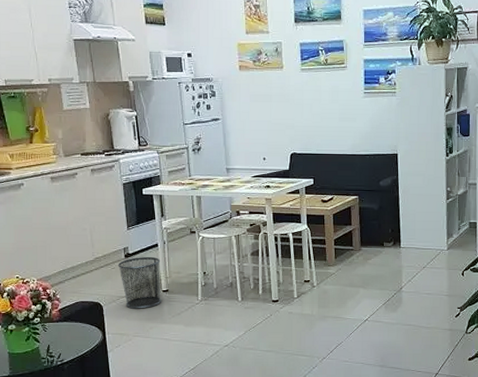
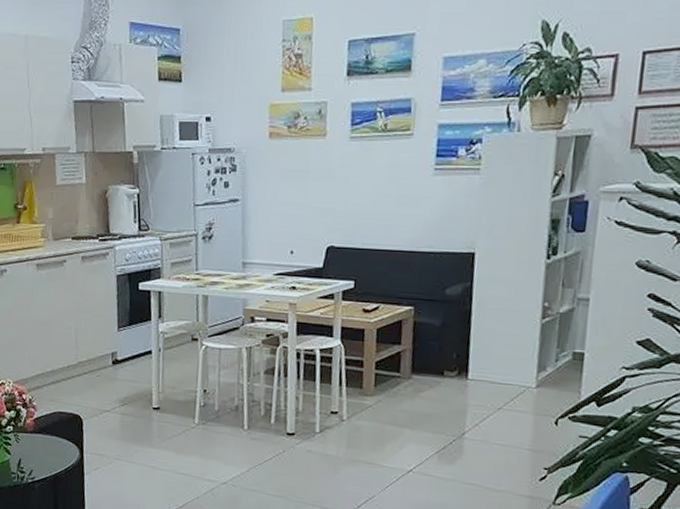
waste bin: present [117,256,161,309] -> none [103,364,153,428]

